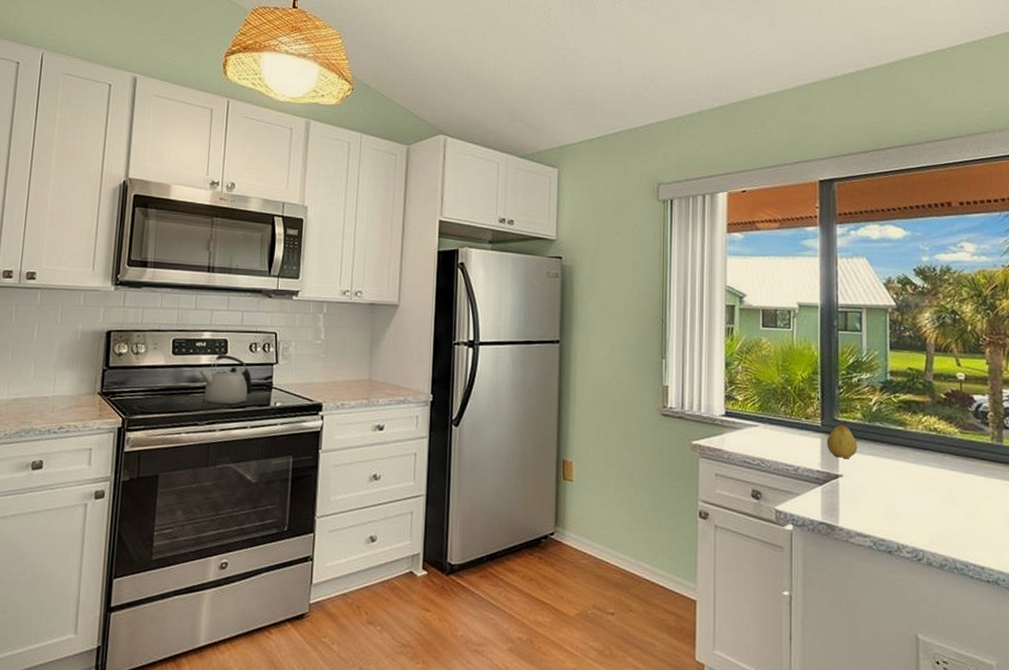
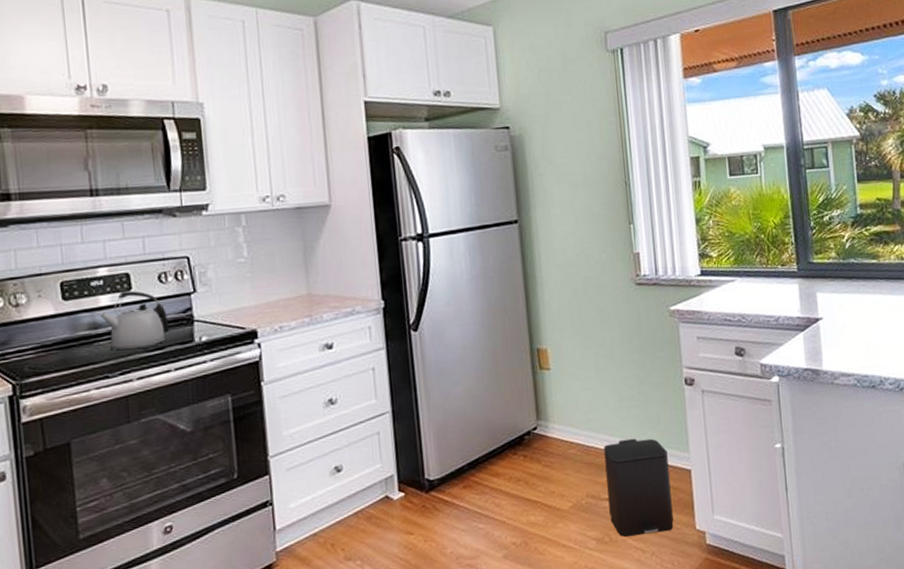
pedal bin: none [613,559,675,656] -> present [604,438,674,537]
fruit: present [826,420,858,458] -> none [804,261,835,301]

